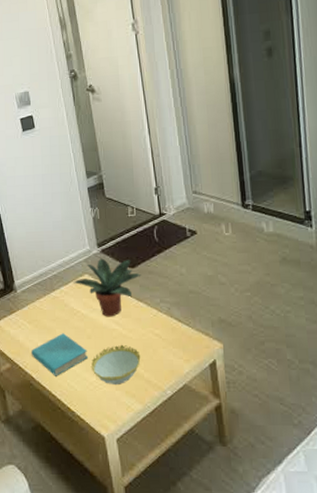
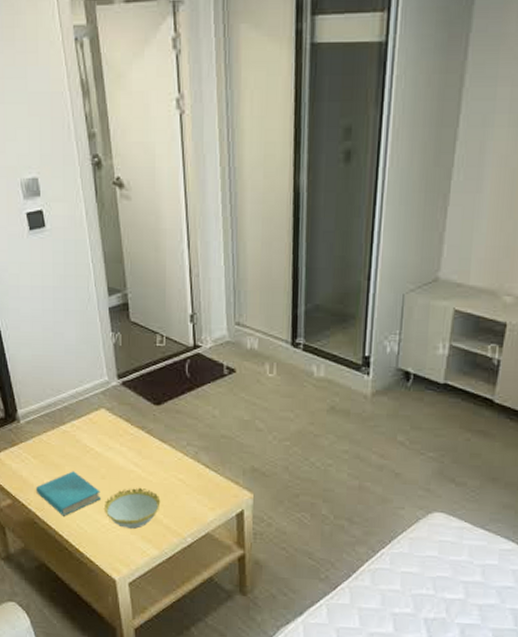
potted plant: present [73,258,141,317] -> none [87,391,167,458]

